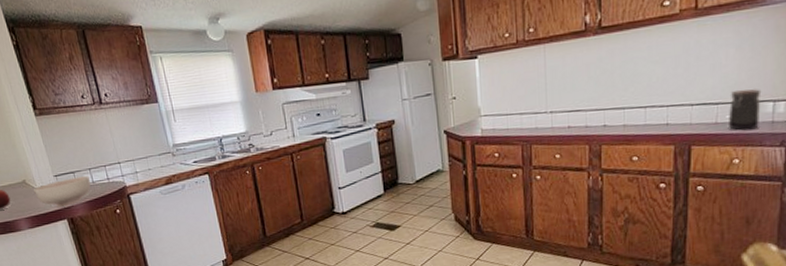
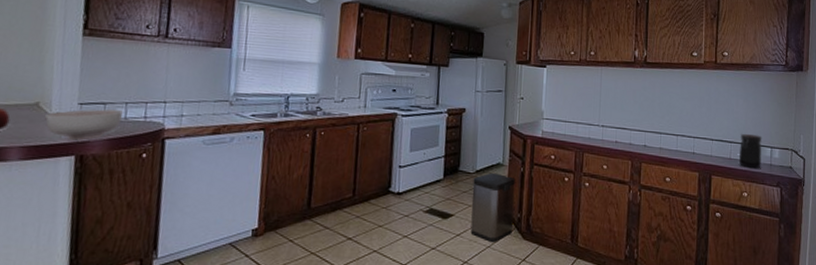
pedal bin: none [414,180,462,246] -> present [470,172,516,242]

